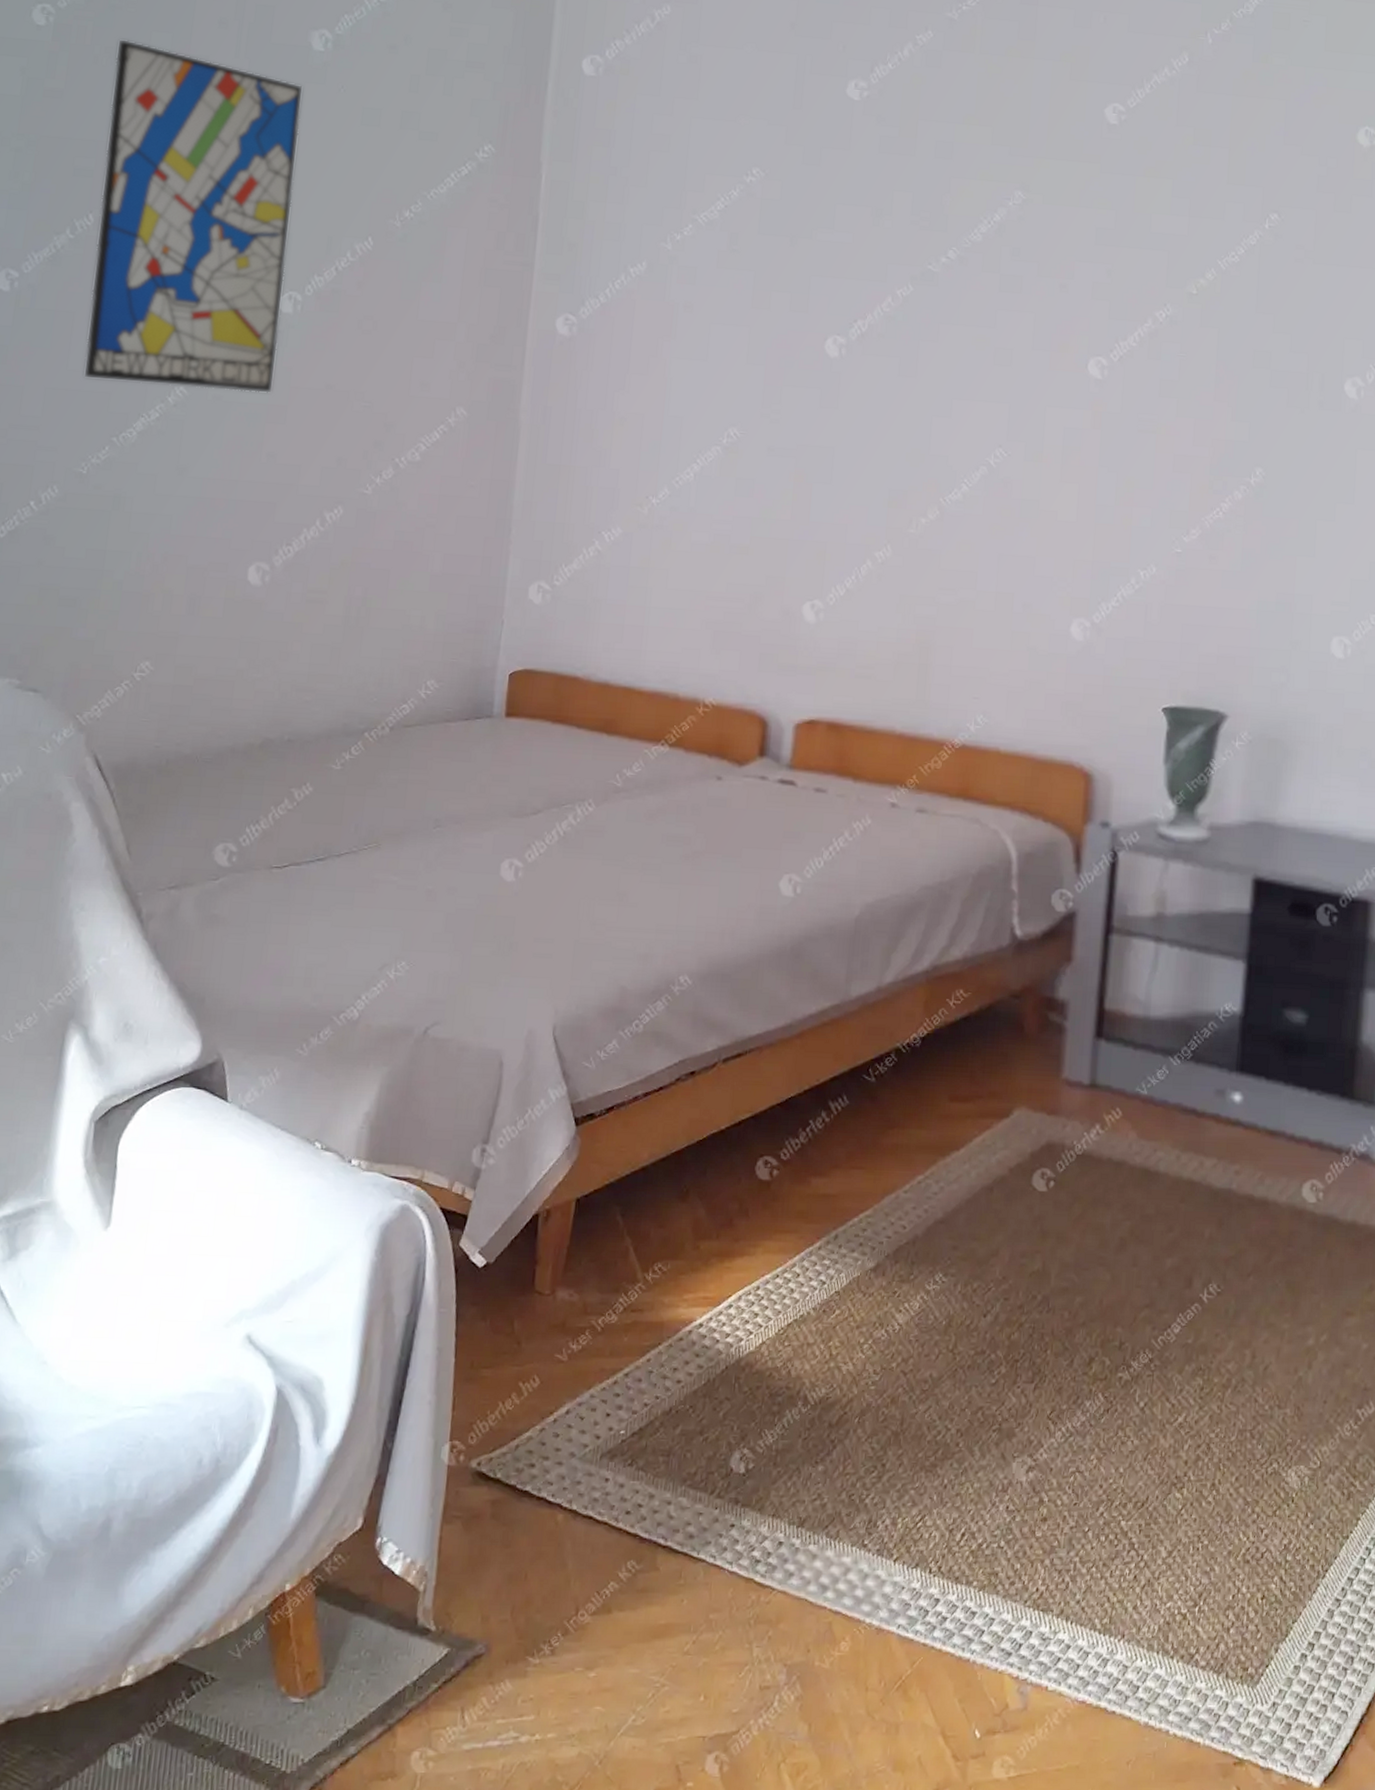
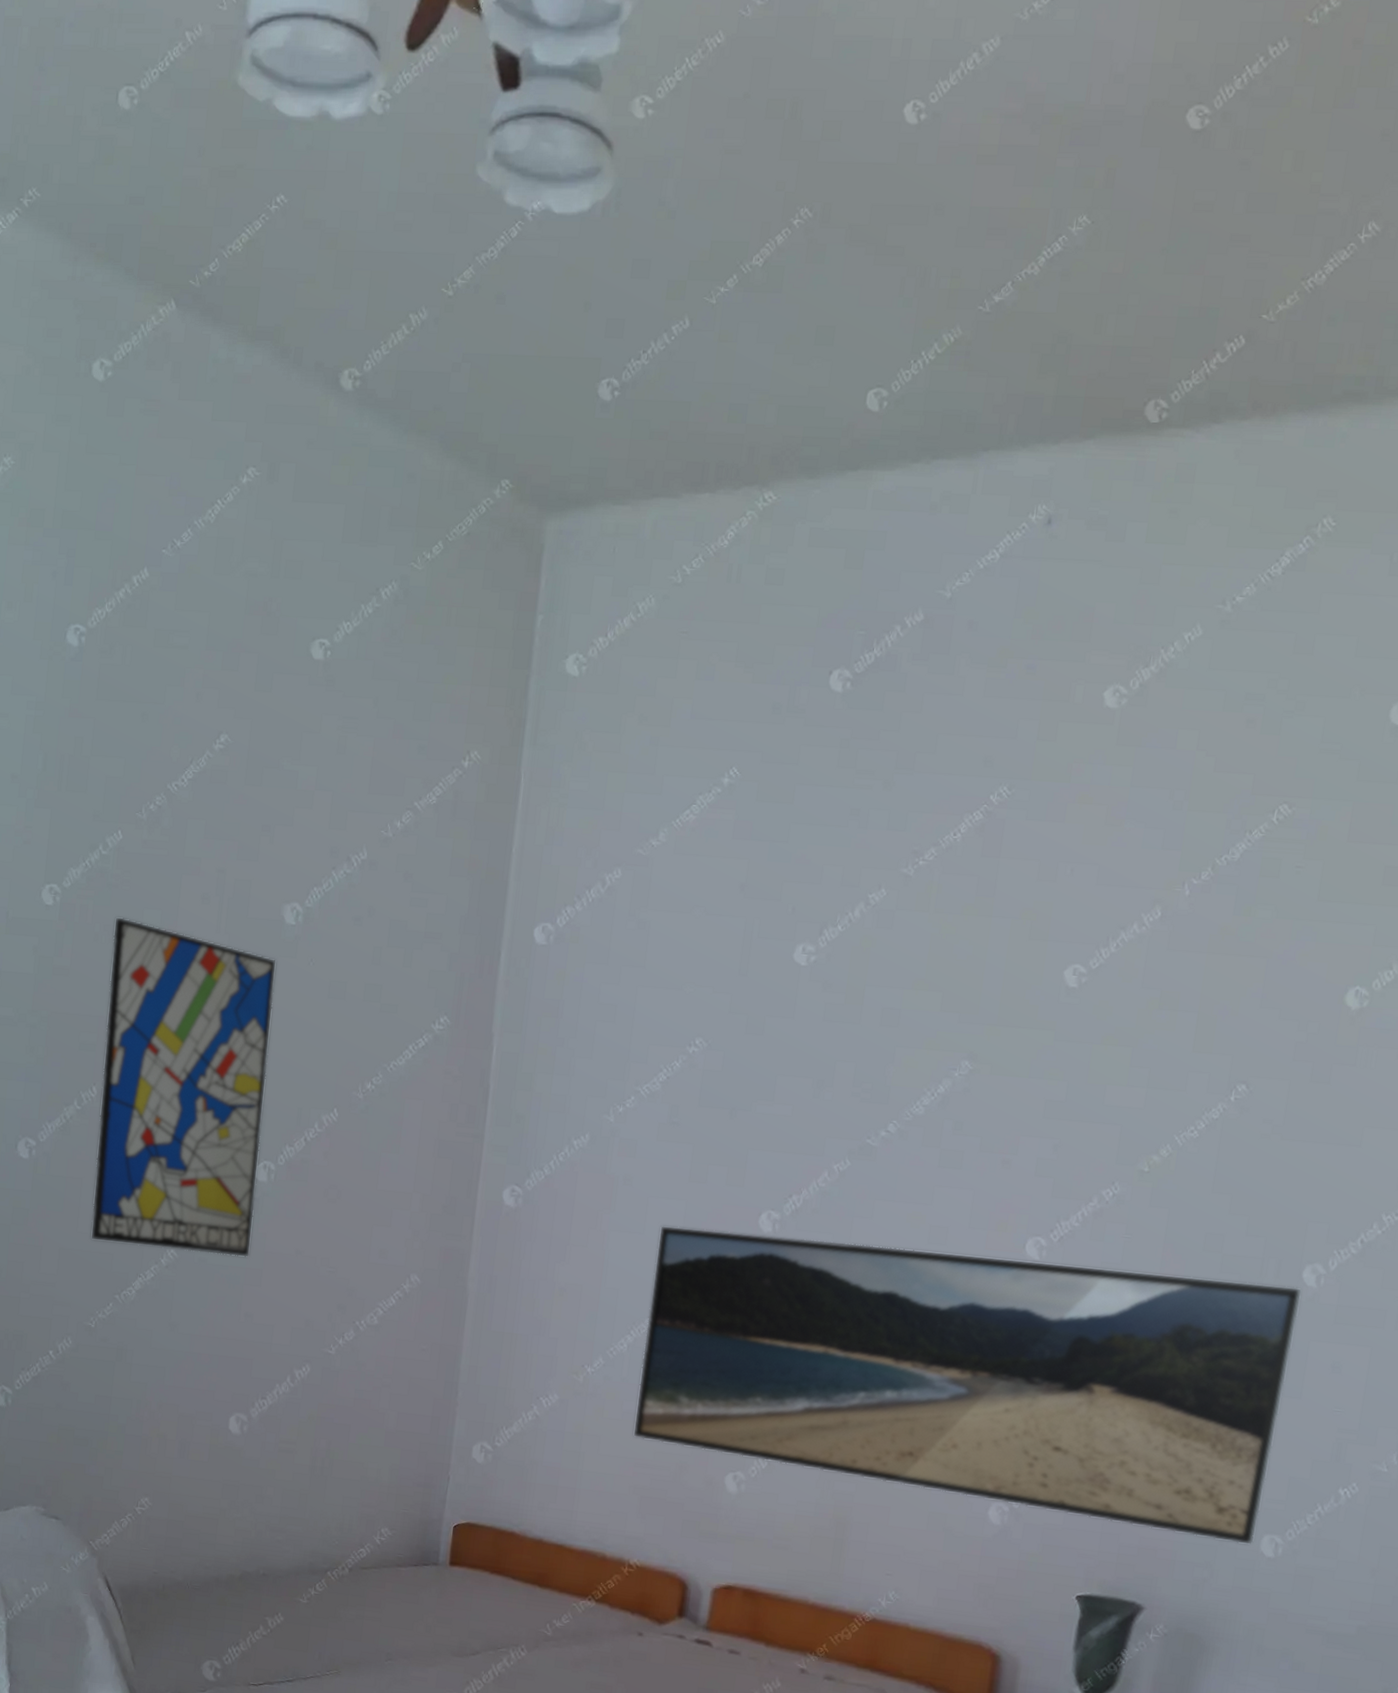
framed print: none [705,351,1346,647] -> present [634,1225,1302,1545]

